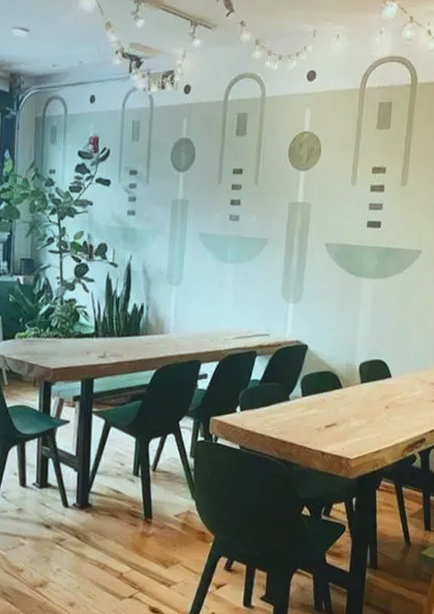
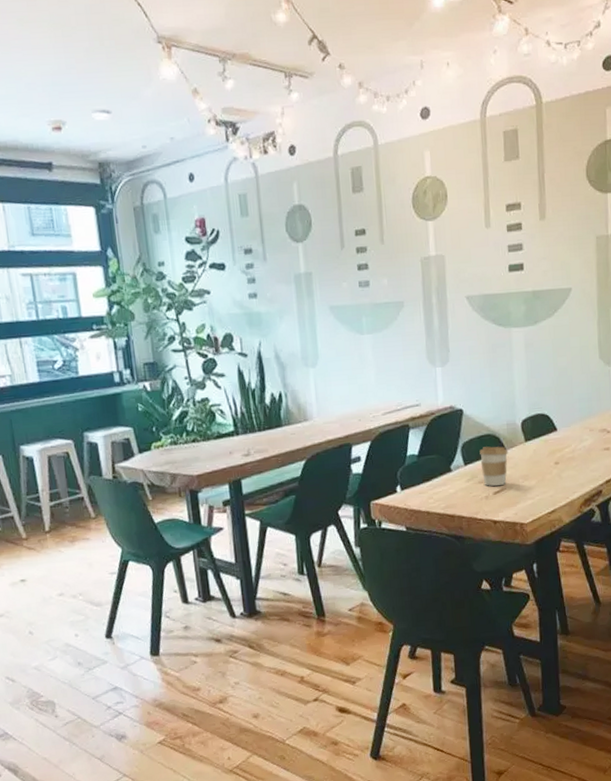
coffee cup: none [317,382,344,421] -> present [479,446,509,487]

